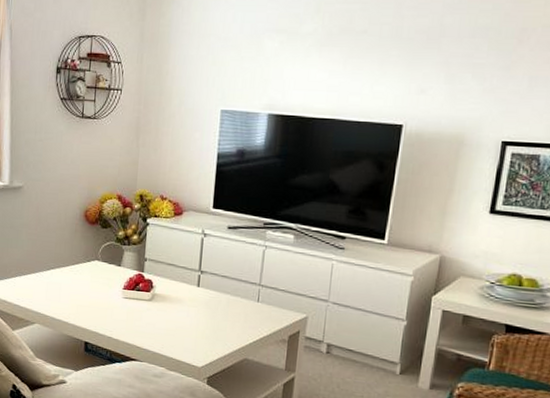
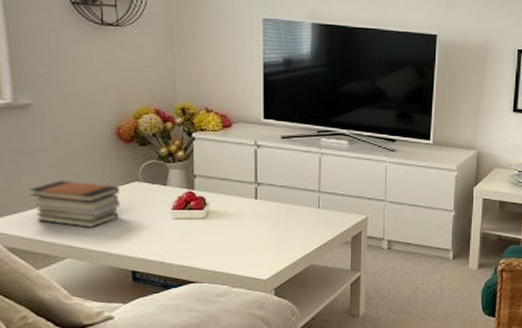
book stack: none [13,254,82,299] -> present [29,181,120,227]

